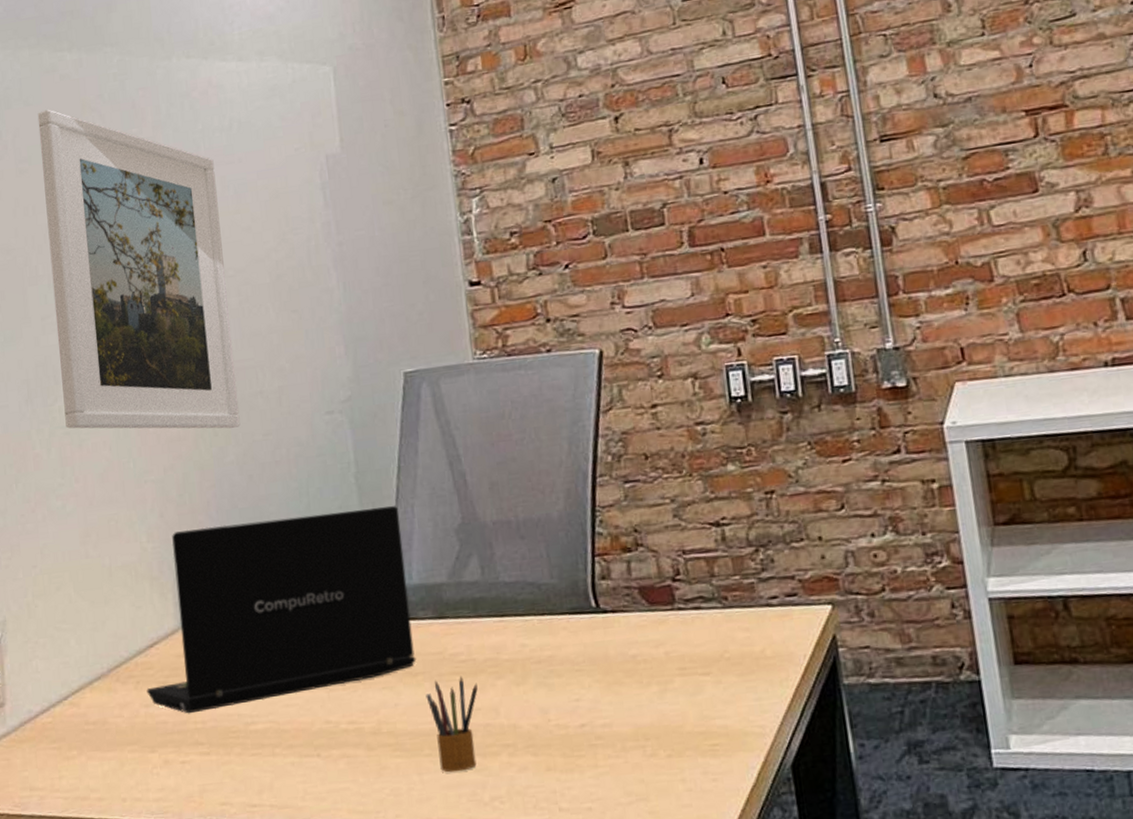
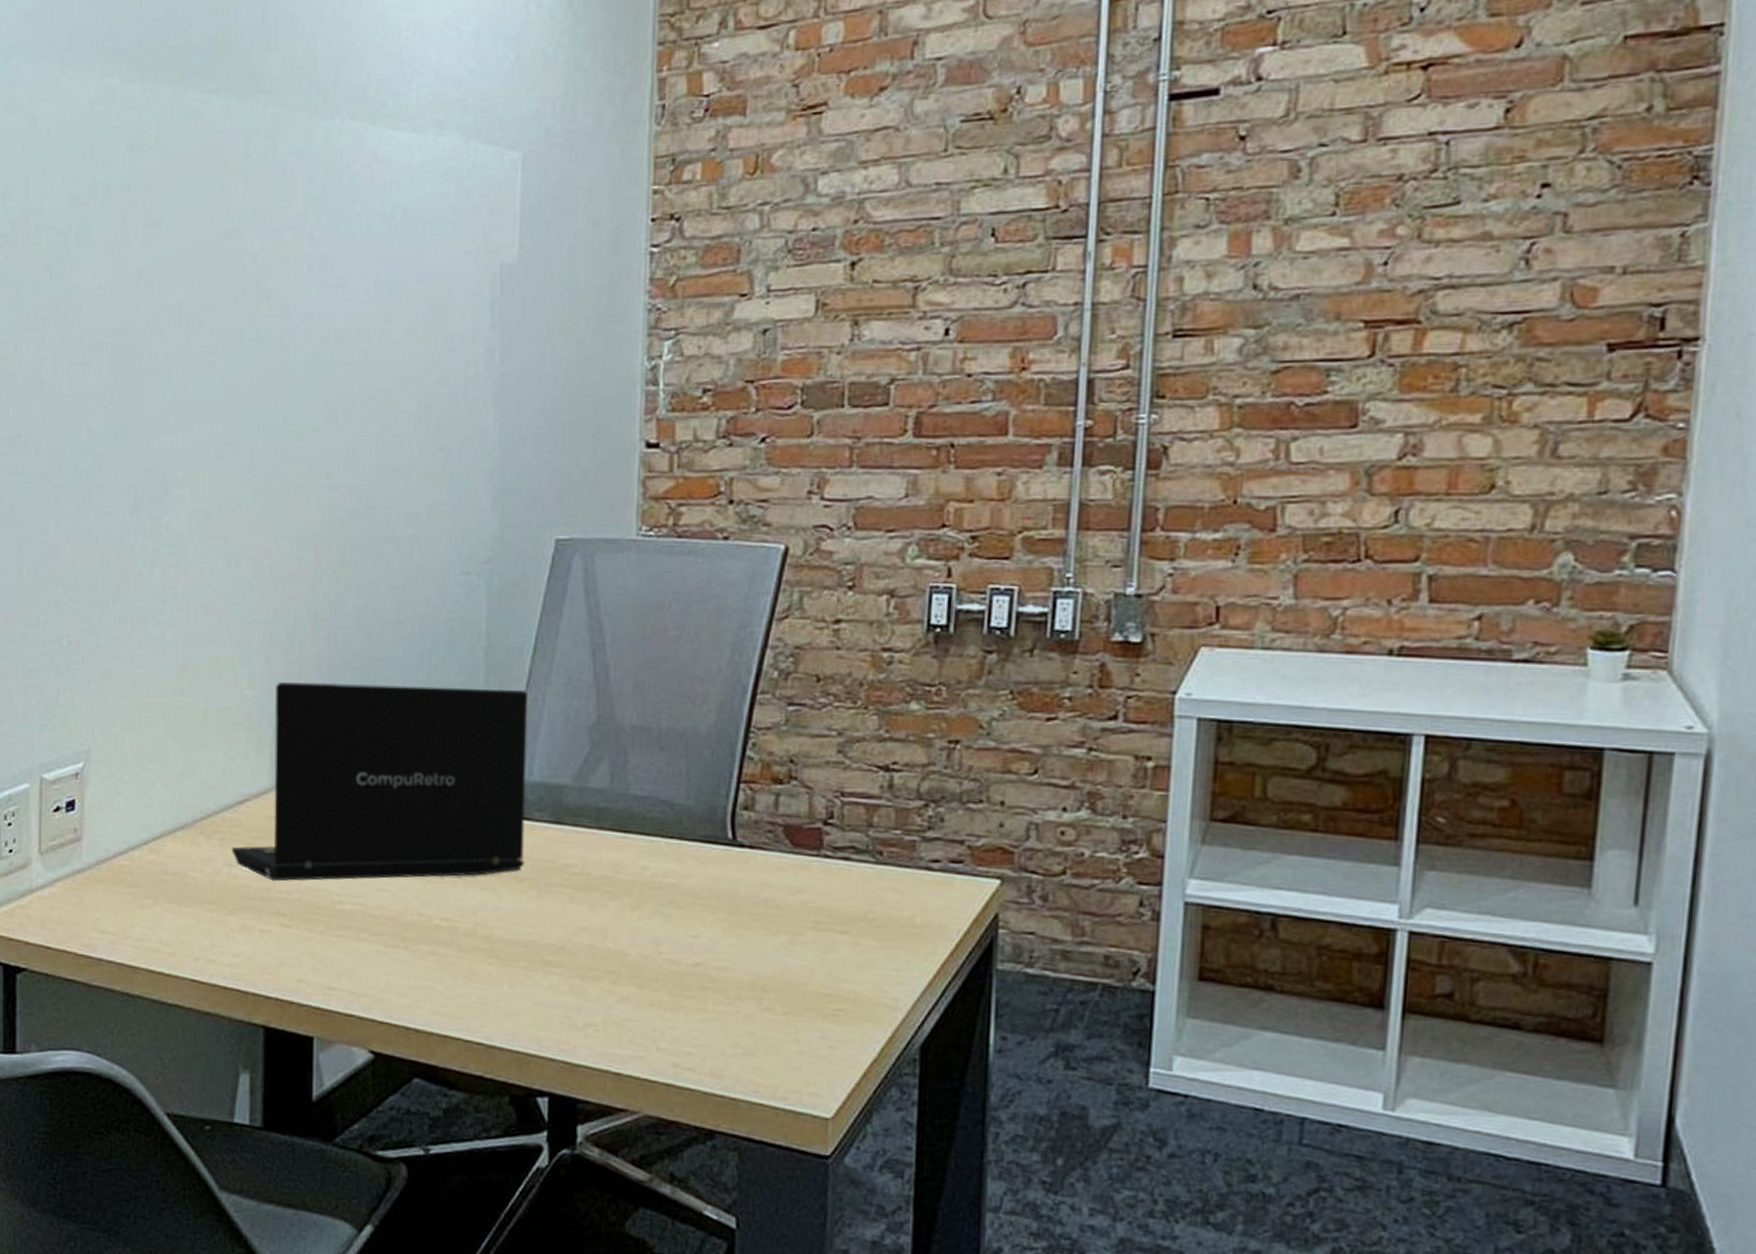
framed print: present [37,109,241,429] -> none [172,164,369,574]
pencil box: present [425,676,478,773] -> none [530,889,587,991]

